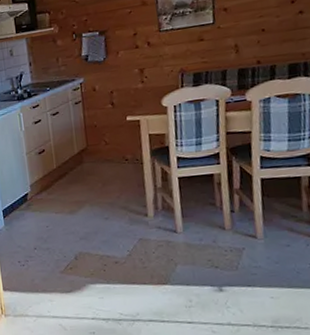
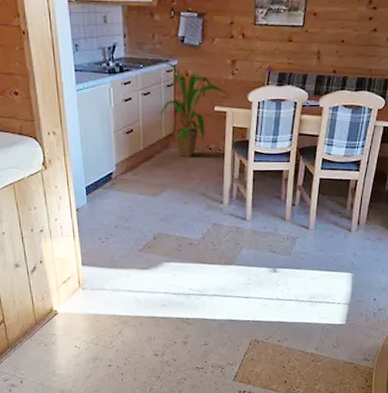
house plant: none [67,81,138,171] -> present [159,61,227,157]

